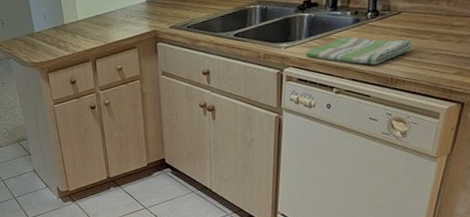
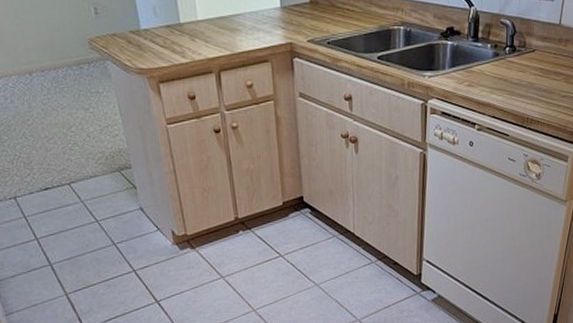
dish towel: present [305,36,411,65] -> none [448,70,544,103]

